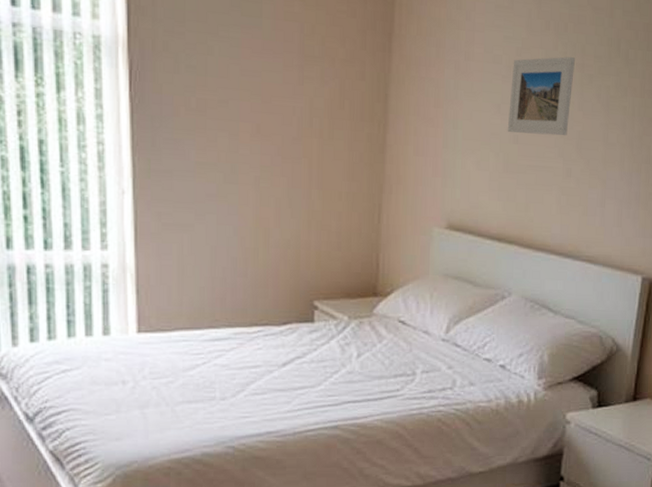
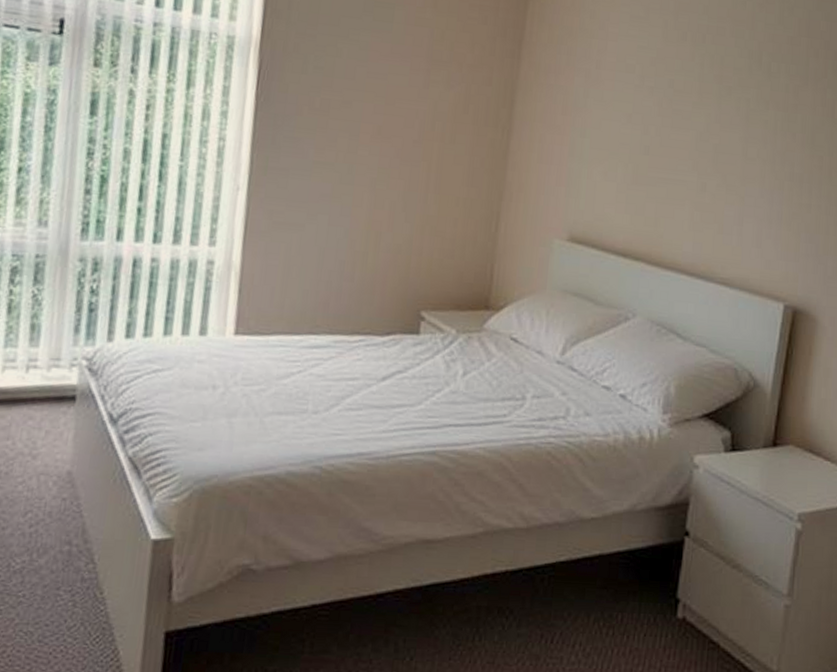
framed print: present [507,56,575,136] -> none [637,67,713,149]

